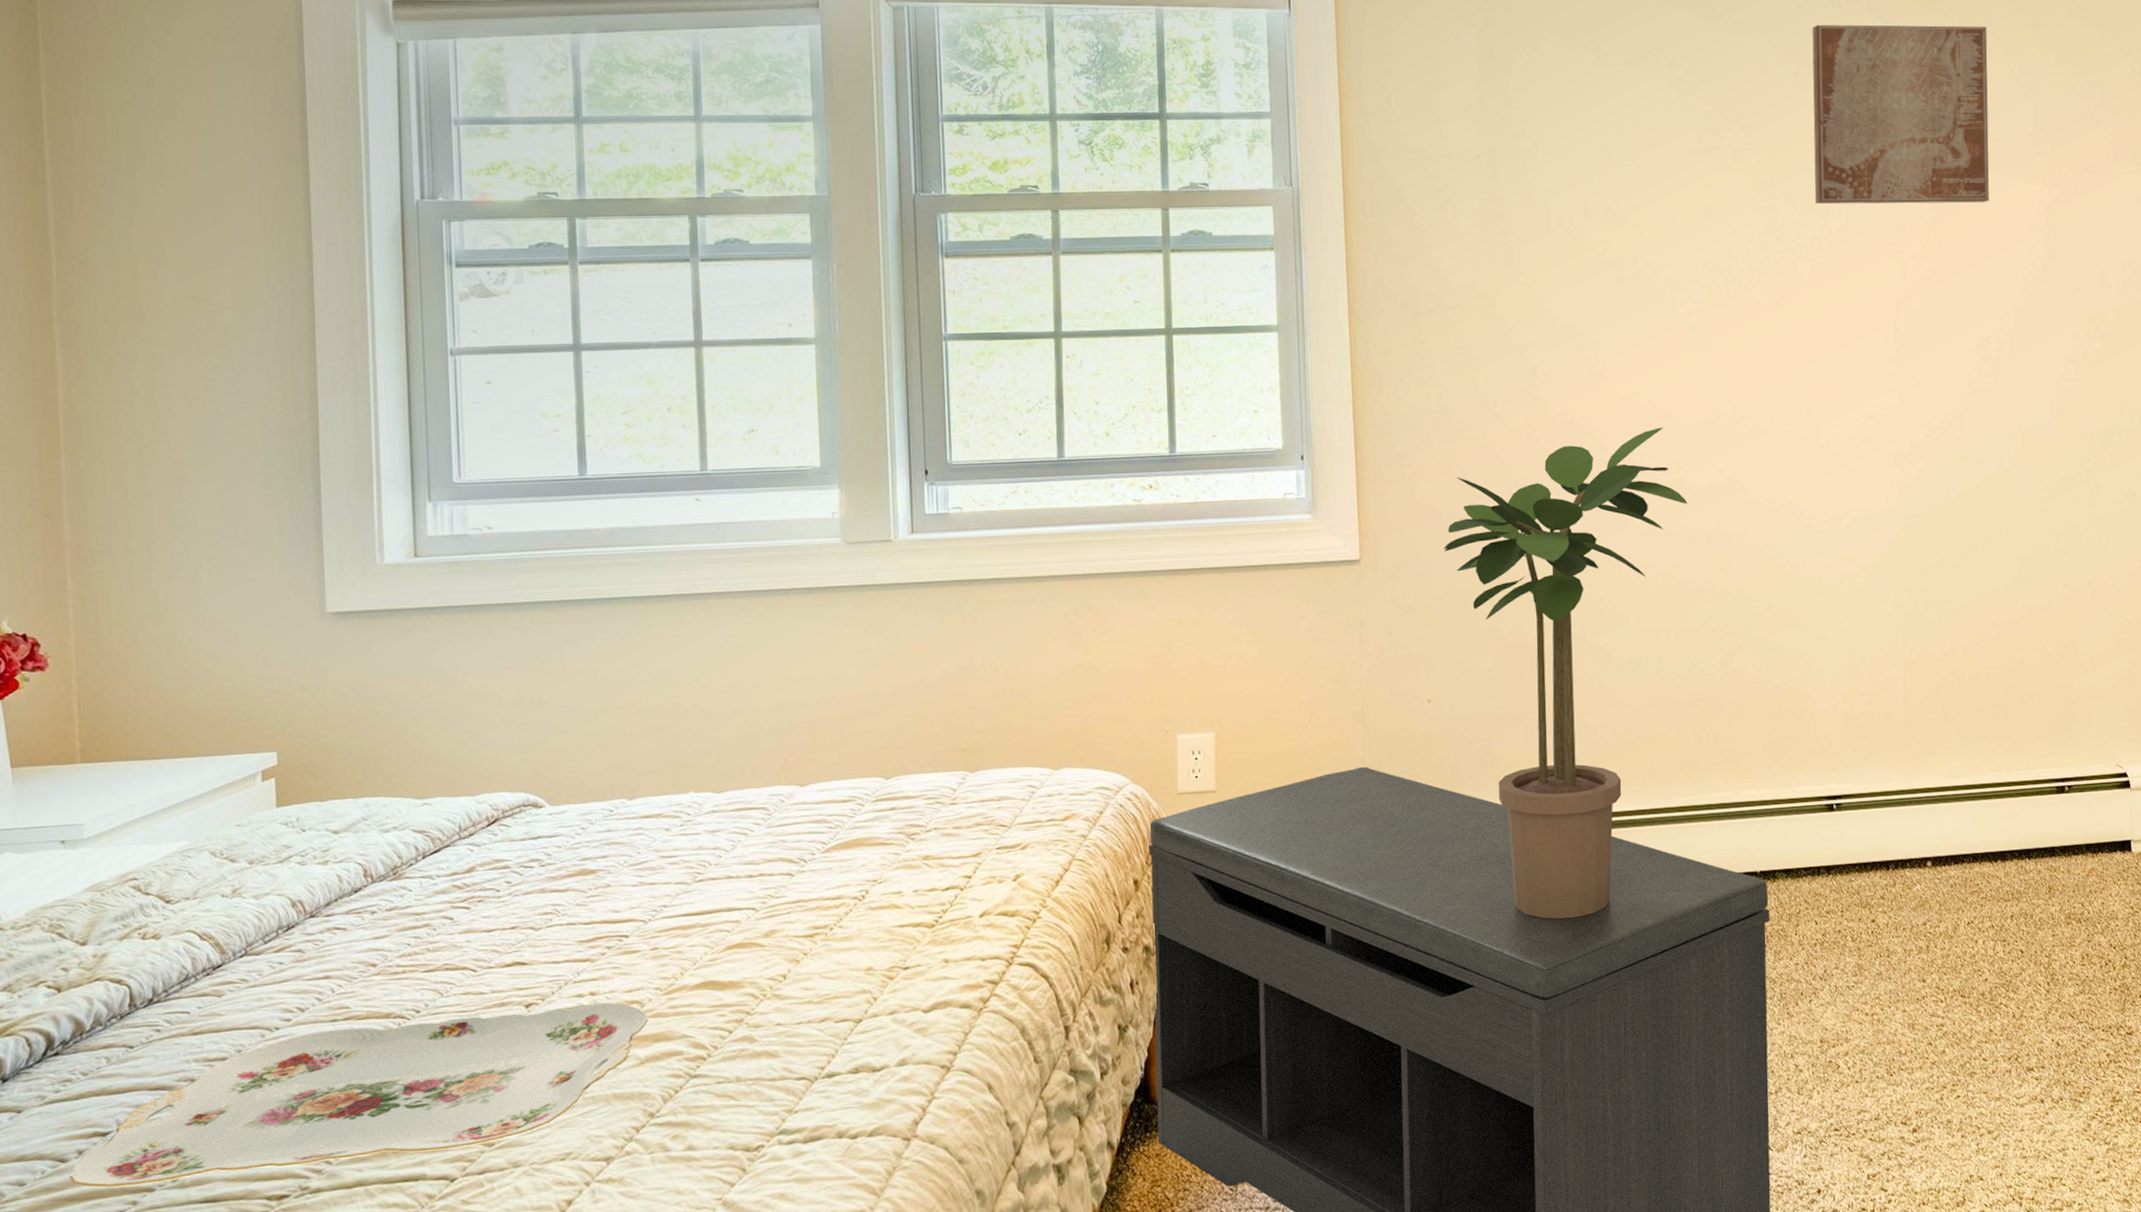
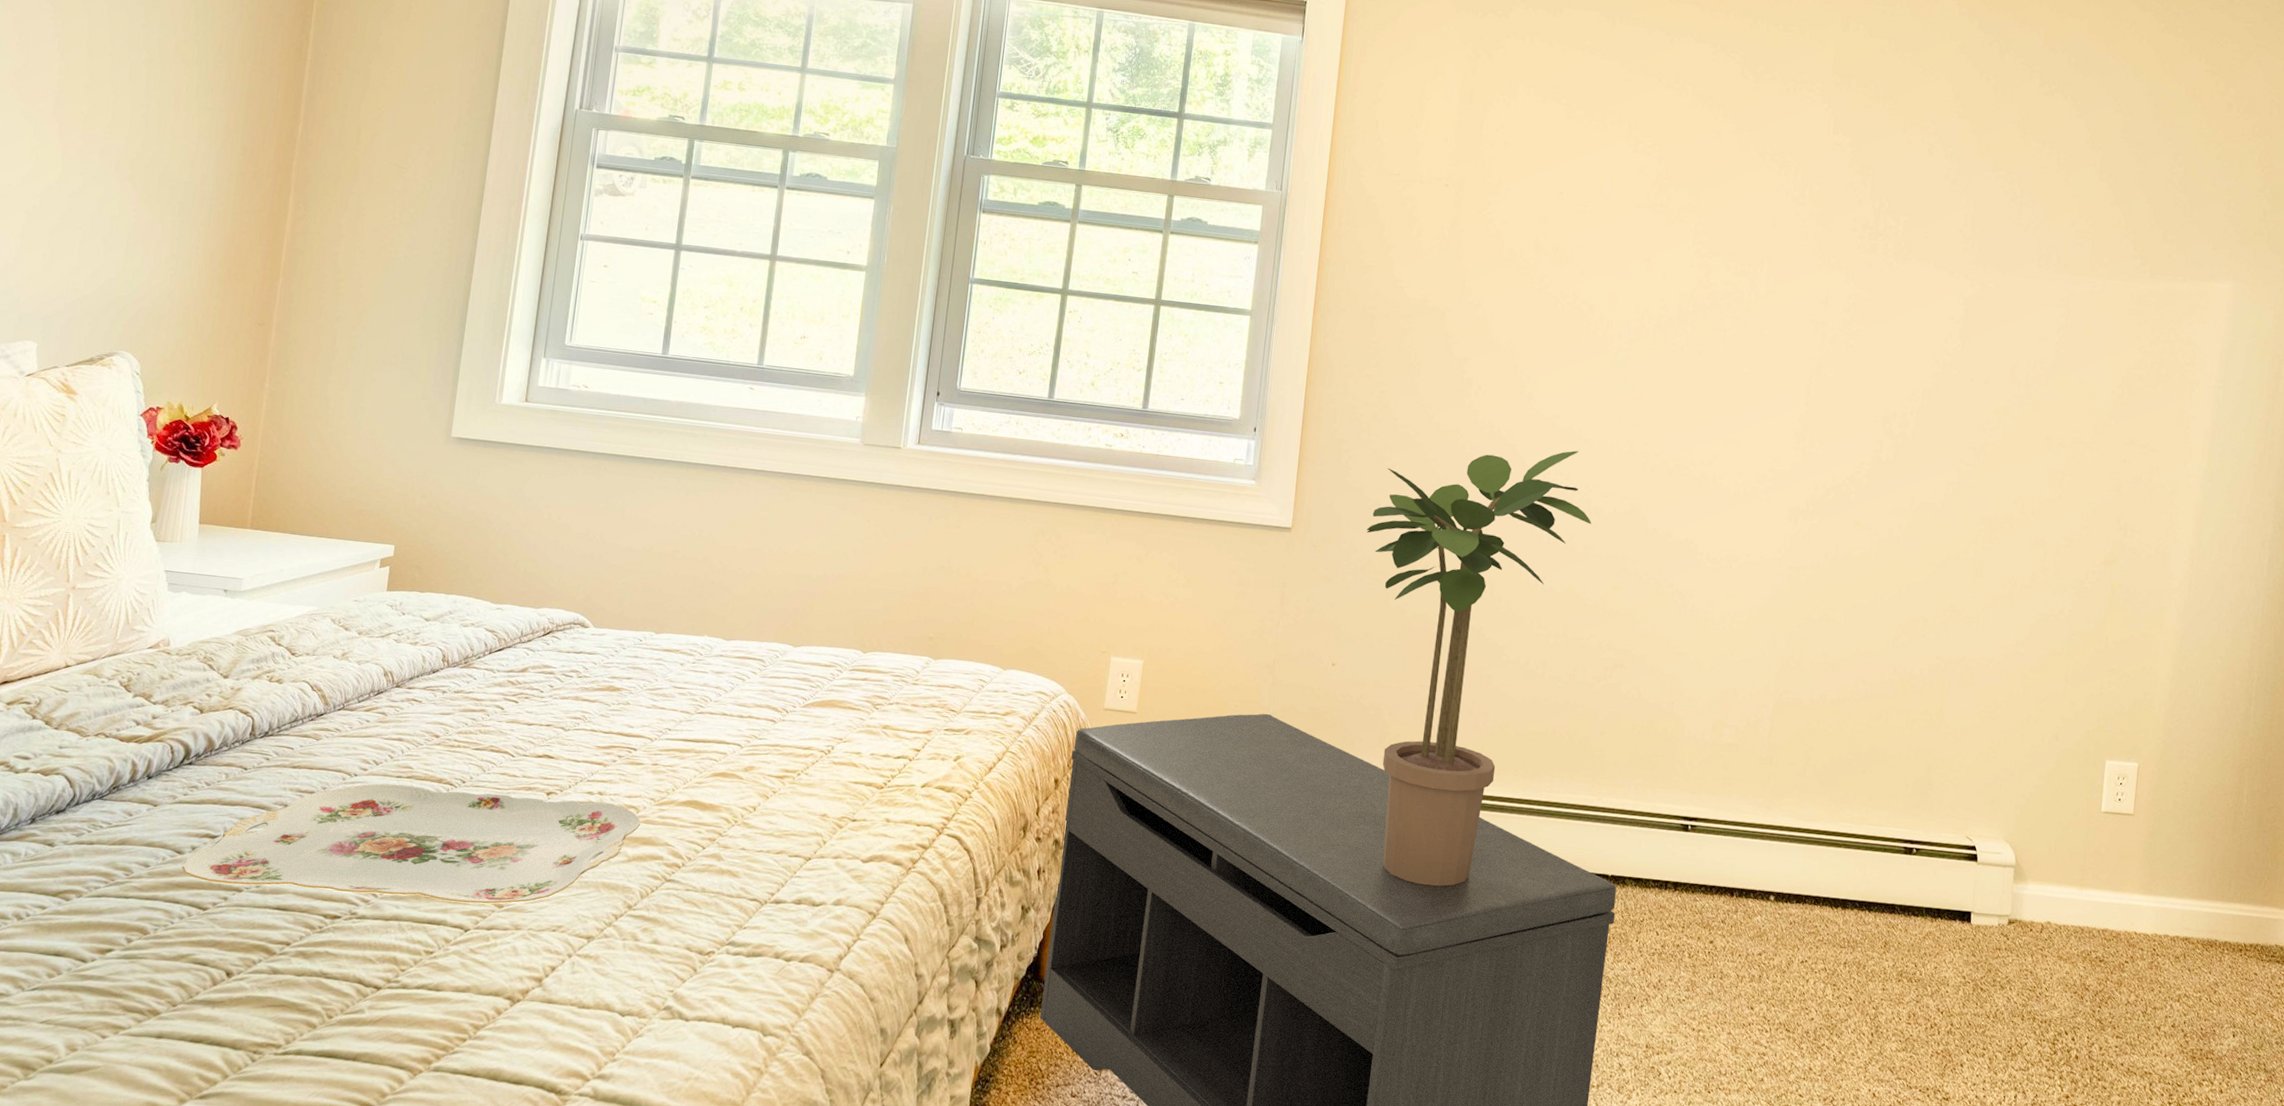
wall art: present [1812,25,1989,205] -> none [1747,106,1931,289]

